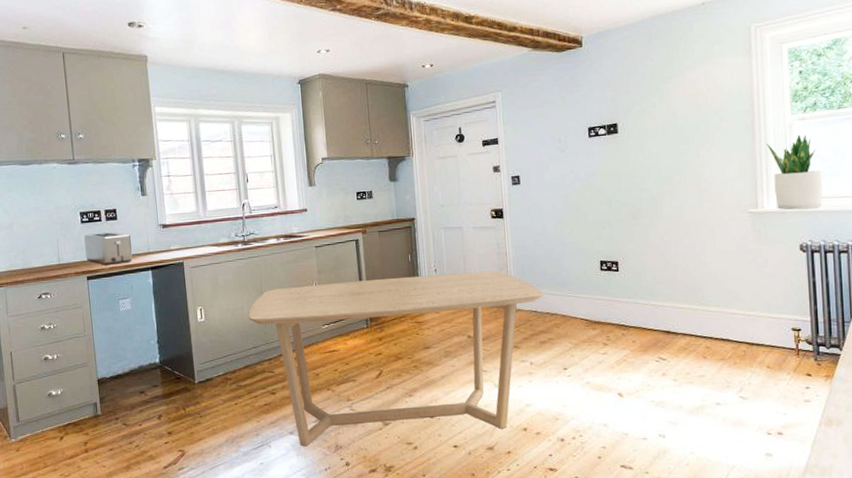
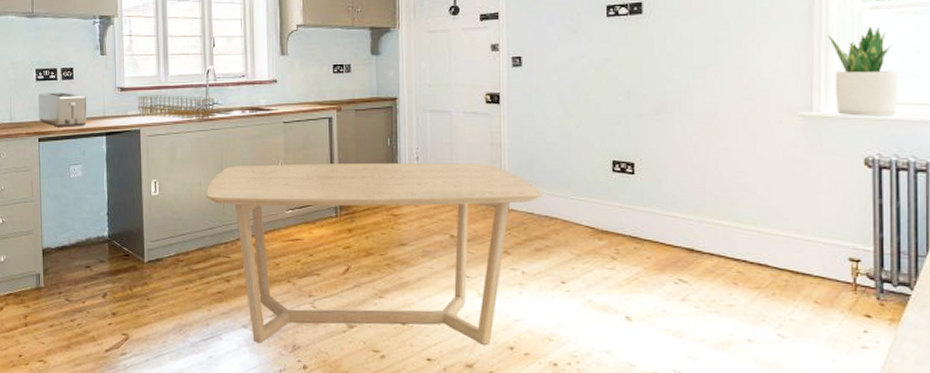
dish rack: none [179,228,252,250] -> present [137,95,215,120]

